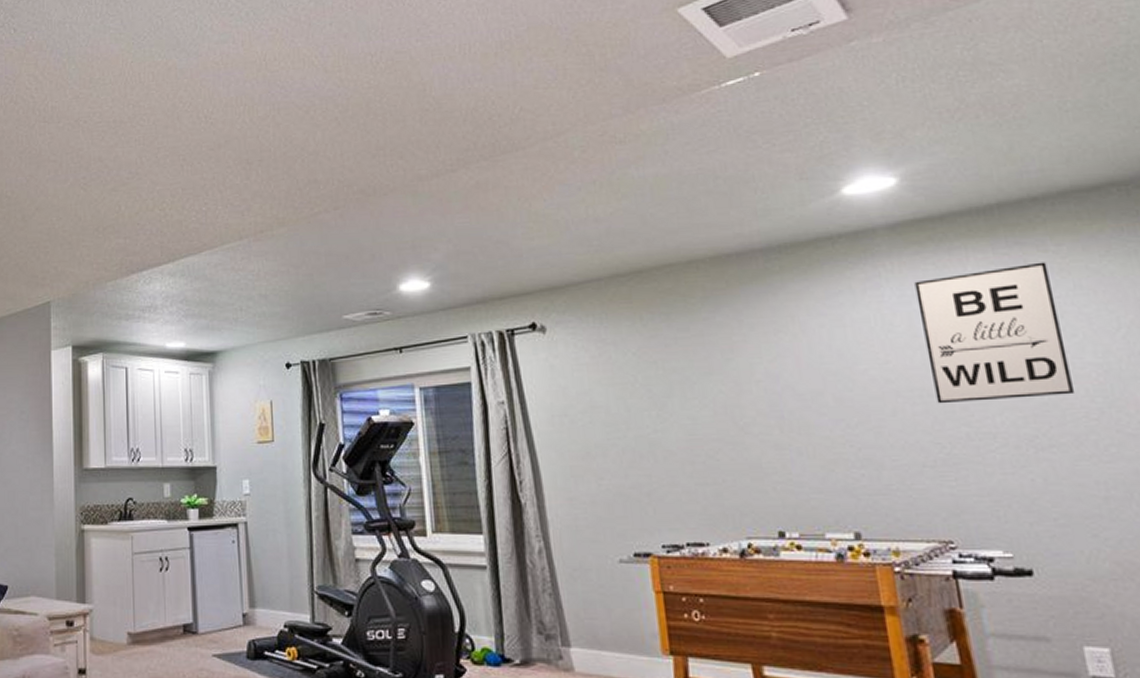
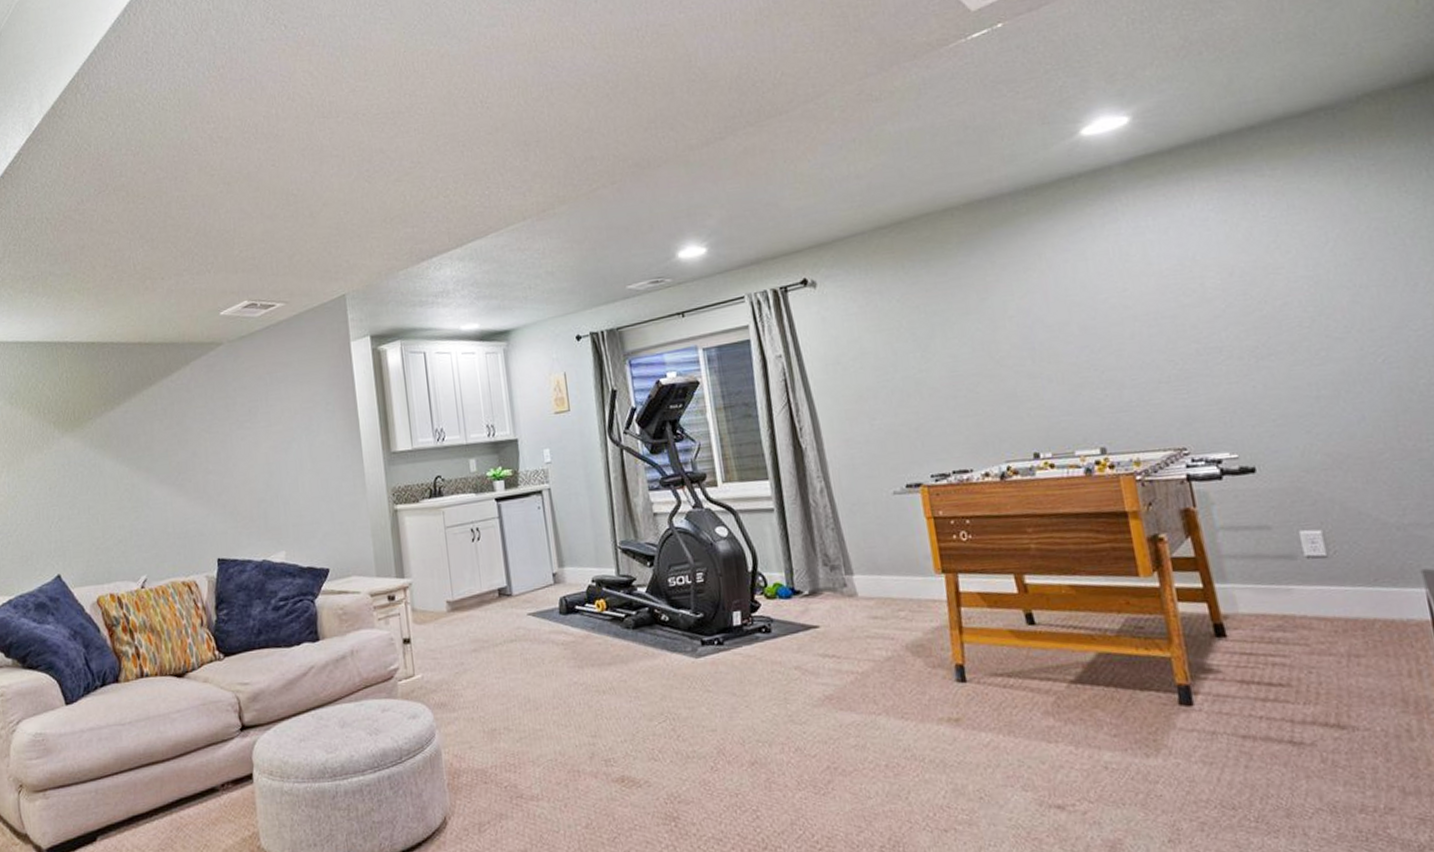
wall art: present [914,262,1076,404] -> none [1147,186,1290,325]

